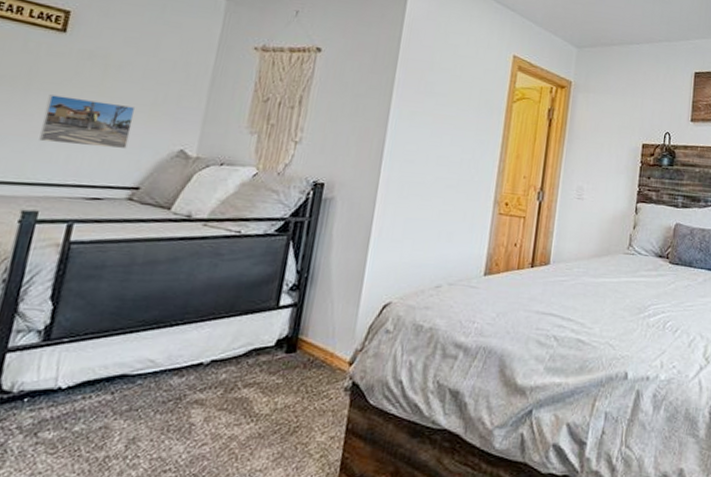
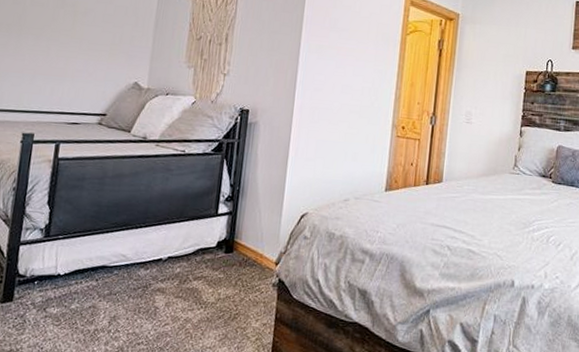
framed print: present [39,95,136,150] -> none [30,38,99,83]

